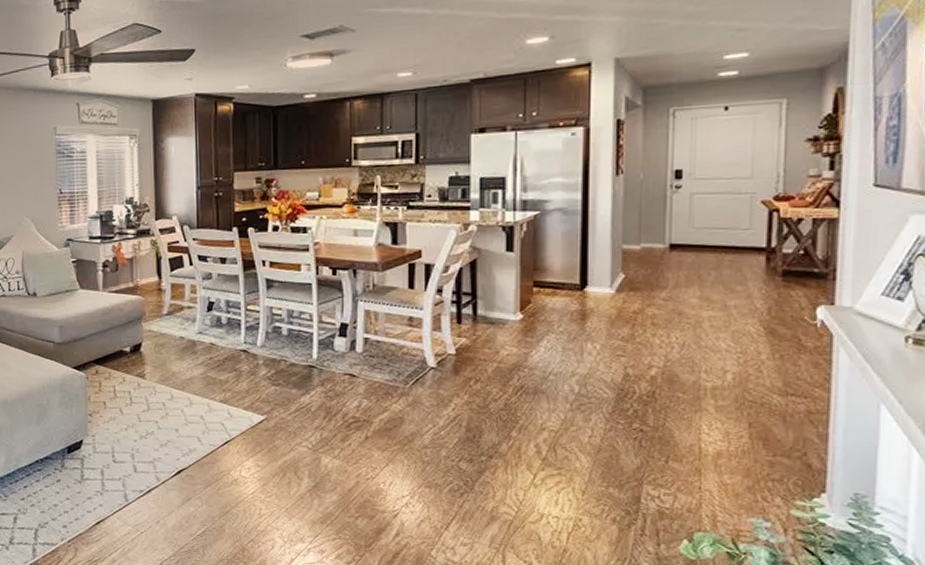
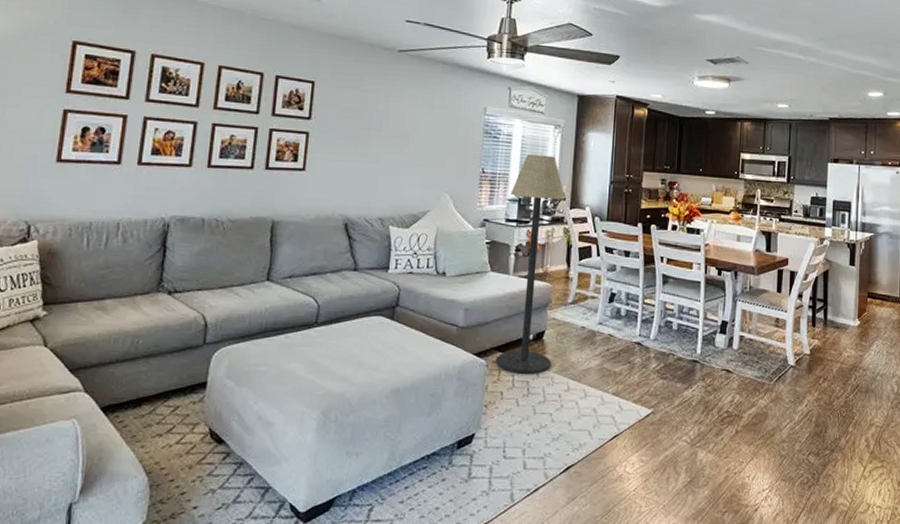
floor lamp: none [91,167,152,384] -> present [496,154,566,374]

